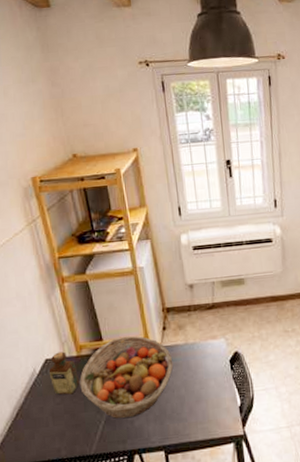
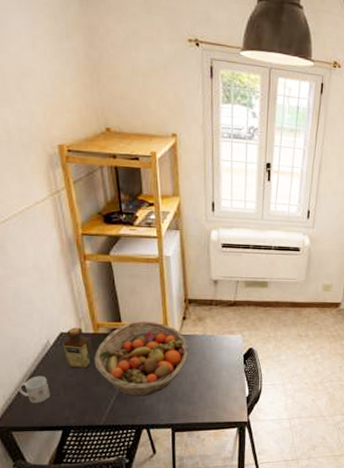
mug: none [9,407,41,438] -> present [19,376,51,403]

